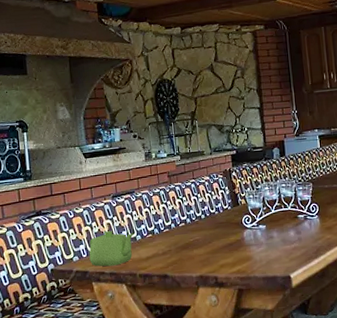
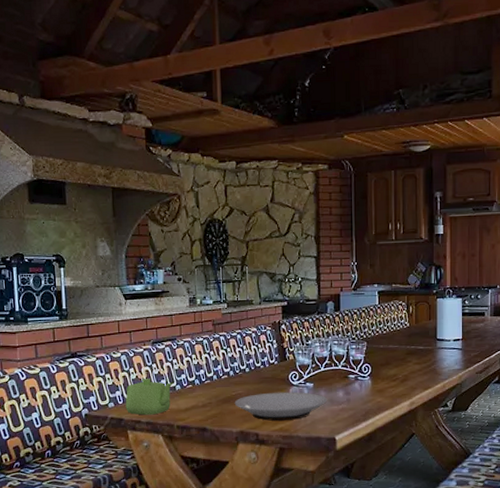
plate: none [192,234,280,264] -> present [234,391,328,421]

